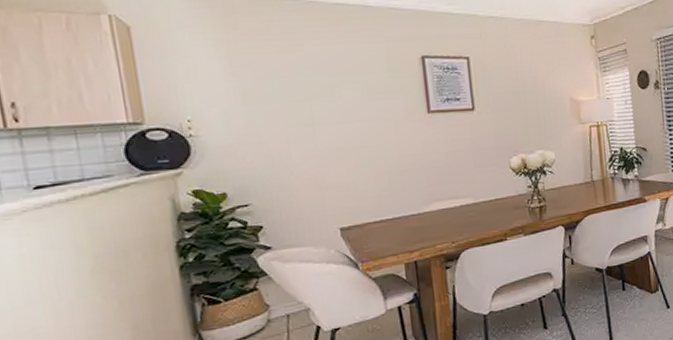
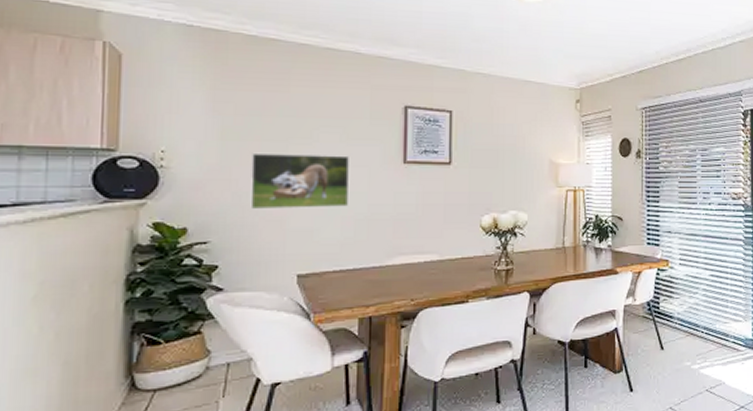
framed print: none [277,110,380,171] -> present [250,152,350,210]

